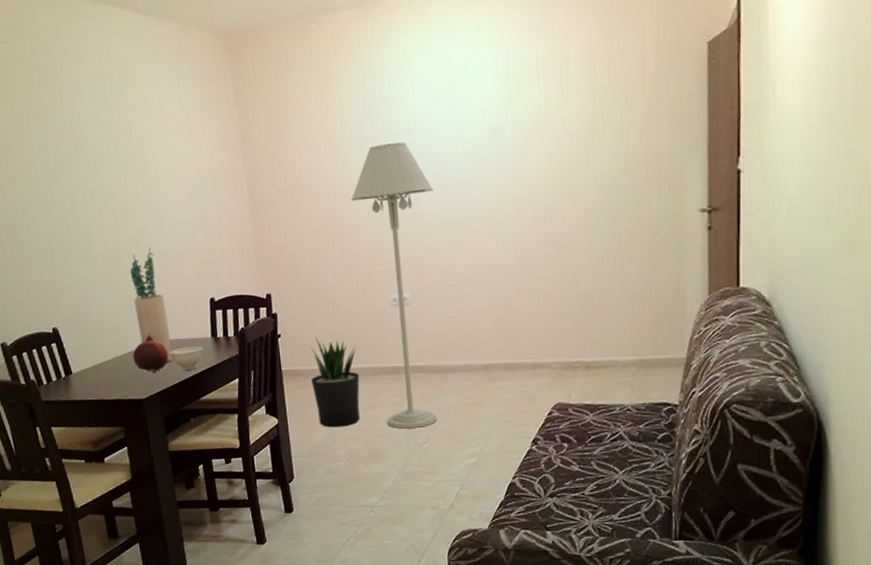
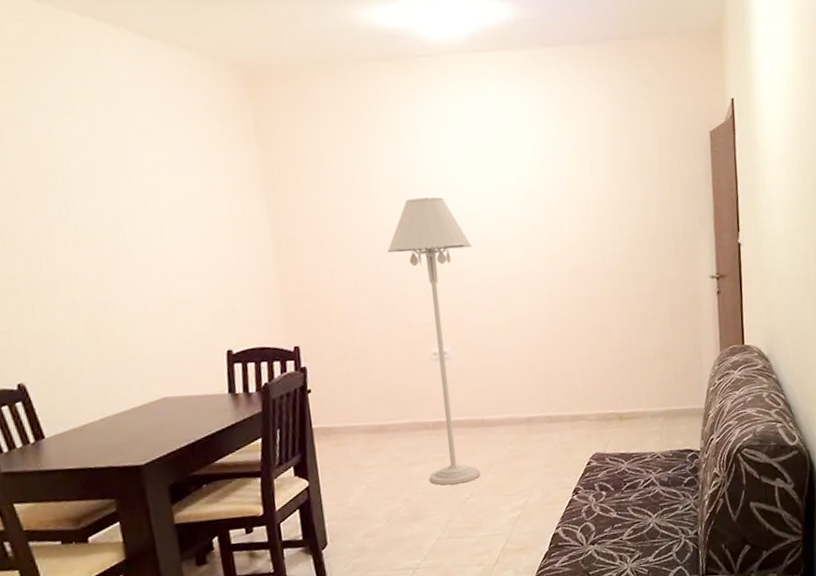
vase: present [129,247,173,362] -> none [124,293,181,422]
fruit: present [132,334,168,373] -> none [127,390,175,435]
bowl: present [170,346,203,371] -> none [176,403,219,431]
planter: present [310,336,360,428] -> none [345,391,400,488]

